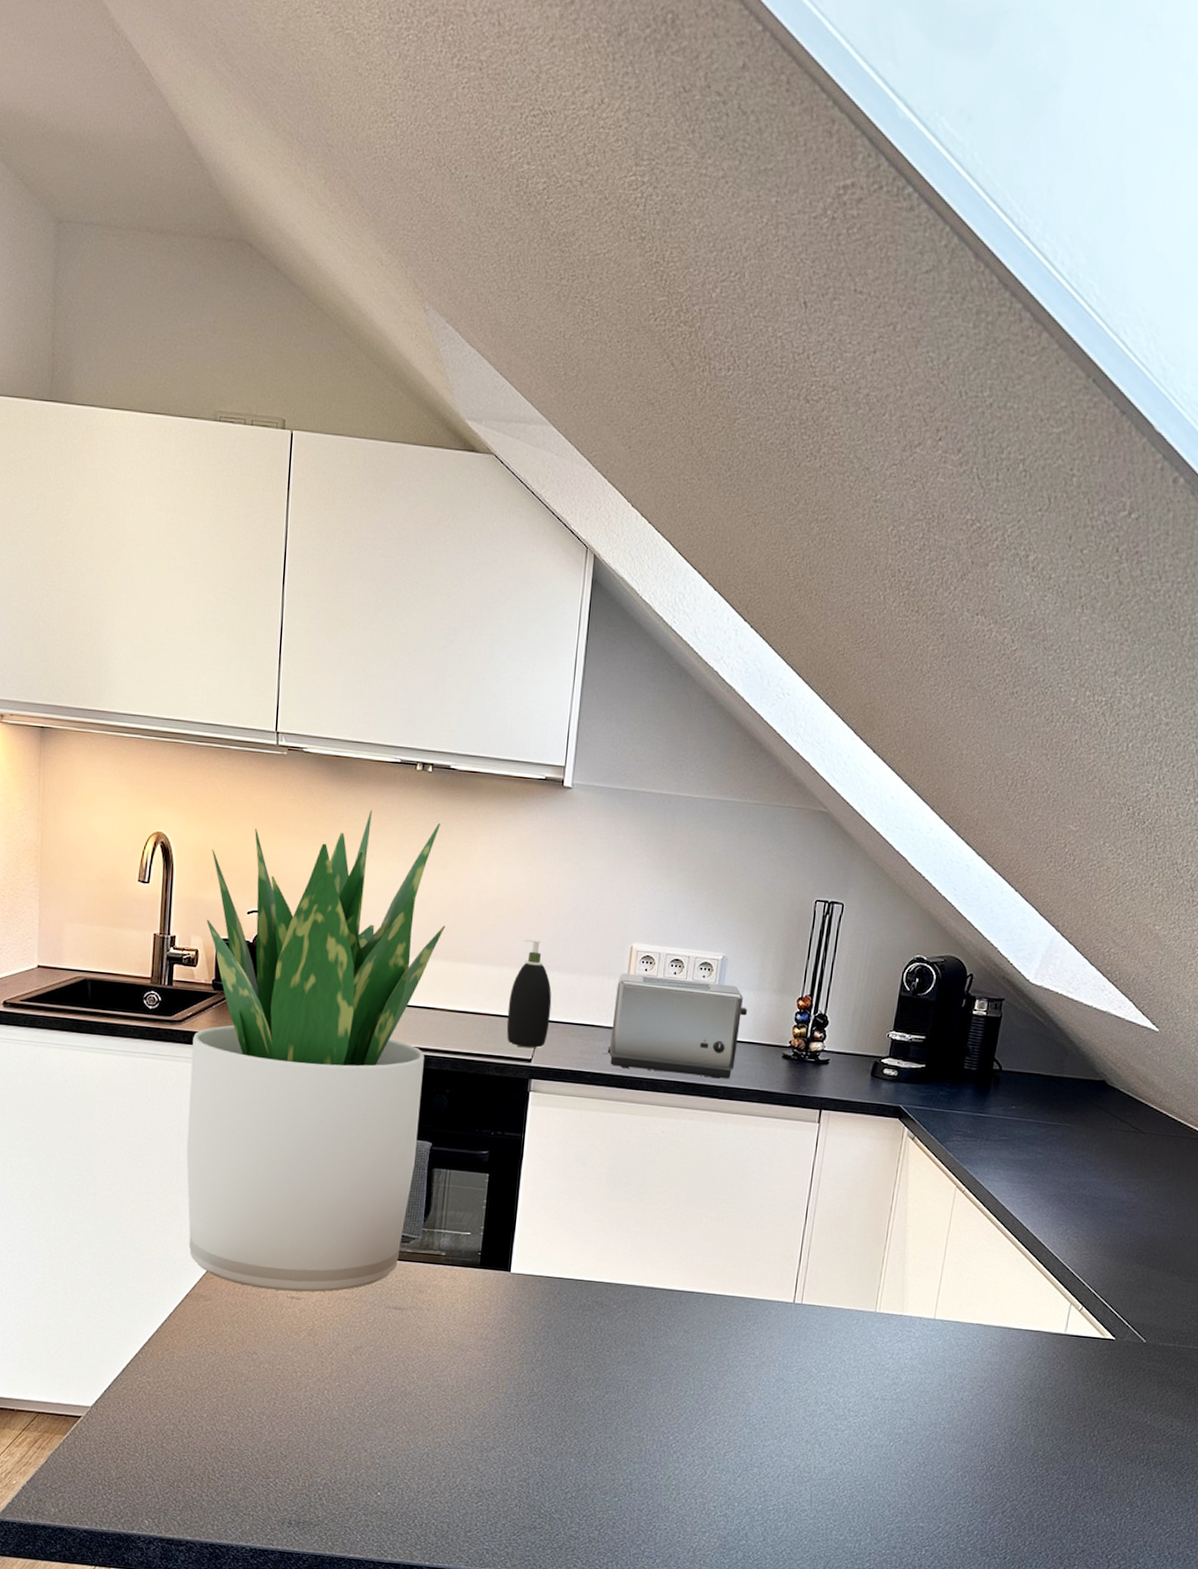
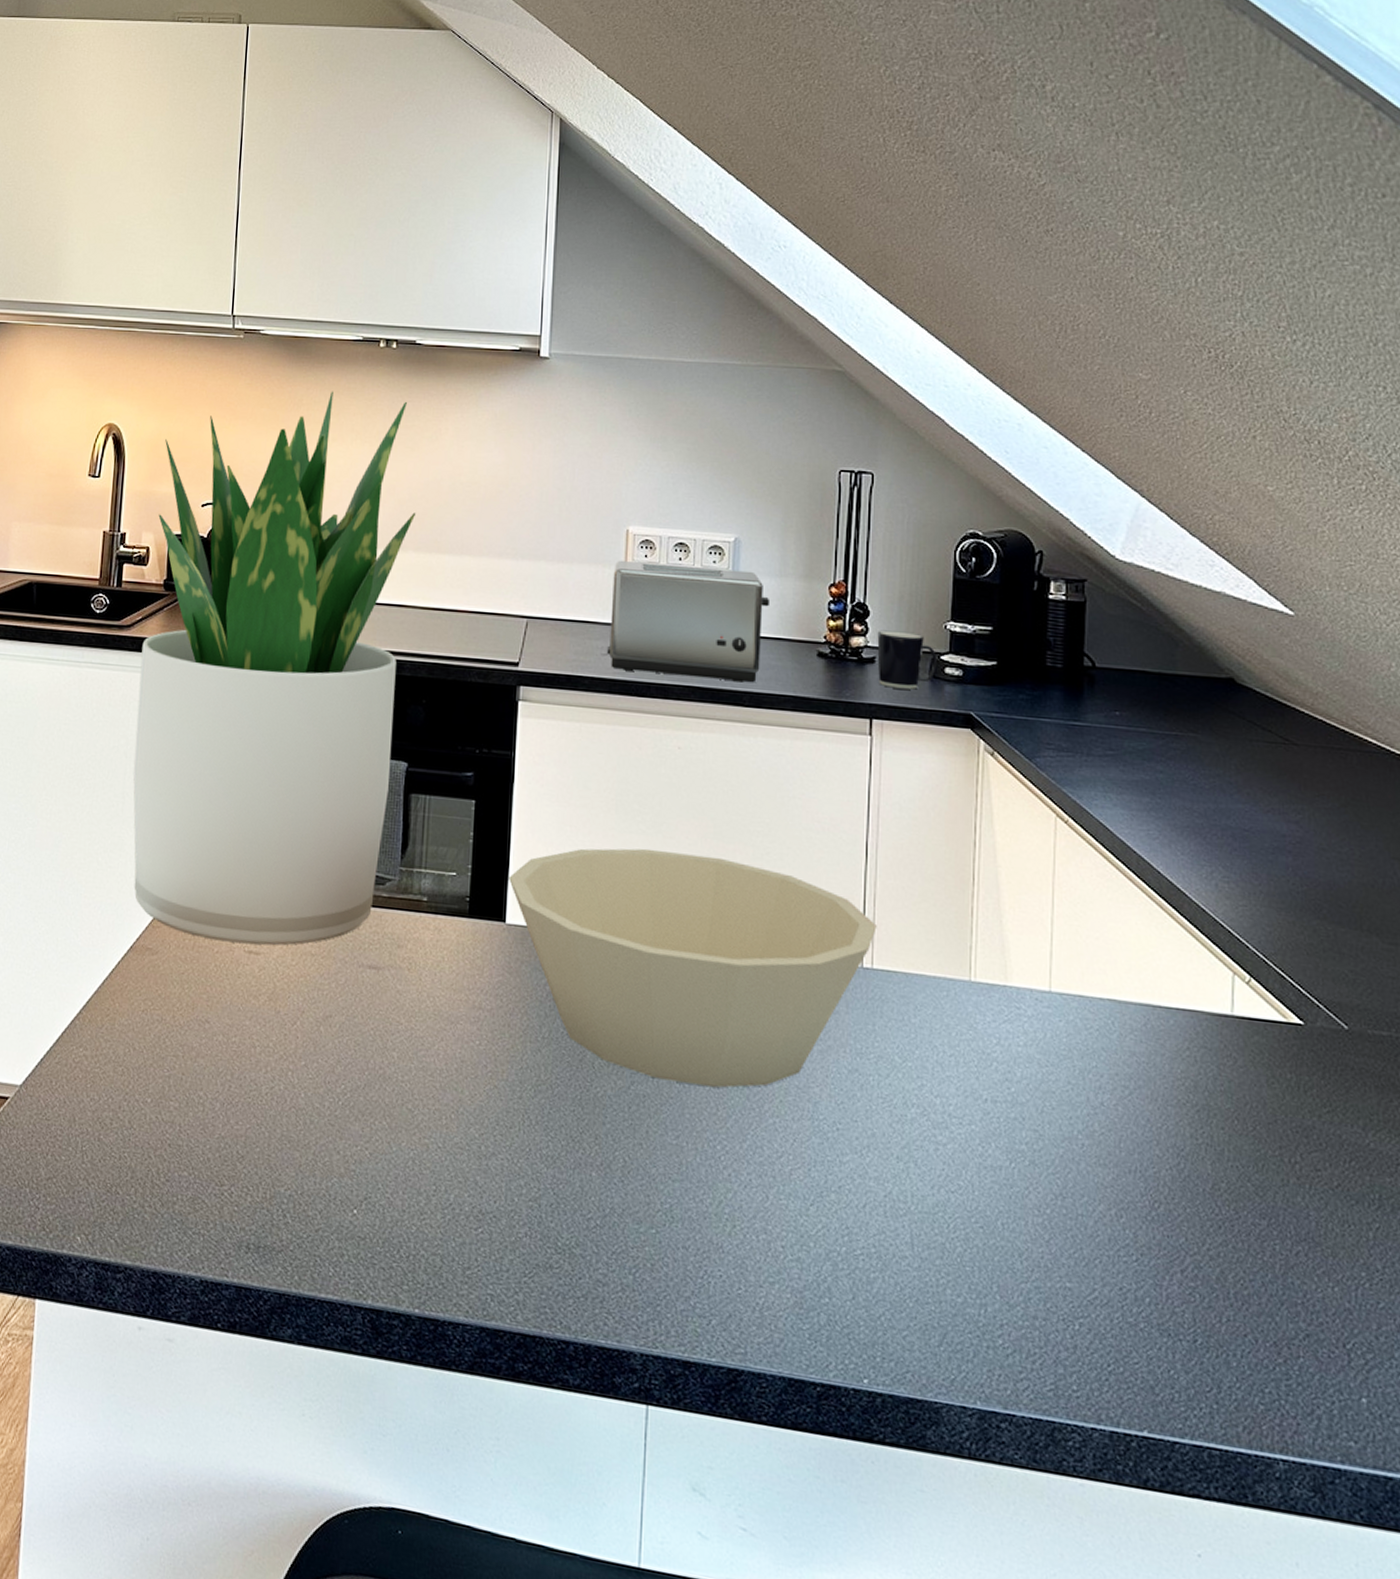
soap dispenser: present [506,939,552,1048] -> none [488,525,539,649]
bowl: none [514,1212,809,1395] -> present [509,848,877,1088]
mug: none [830,1037,879,1087] -> present [877,630,937,690]

